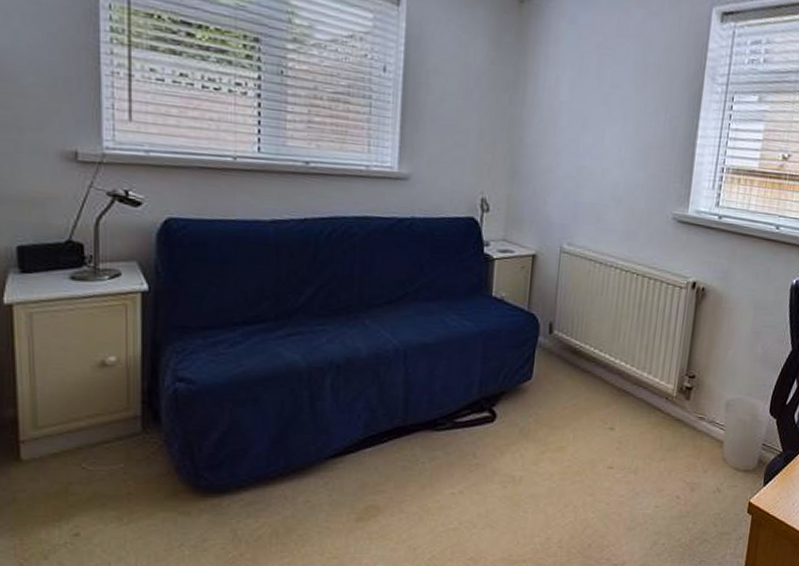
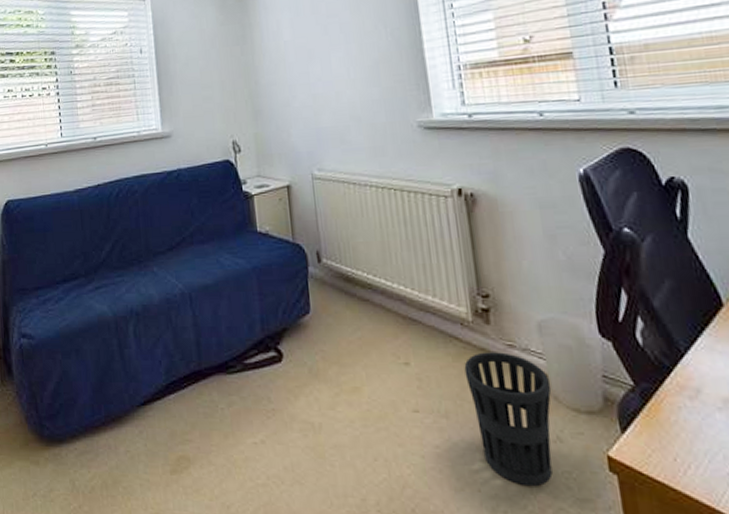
wastebasket: none [657,422,724,525] -> present [464,352,553,487]

